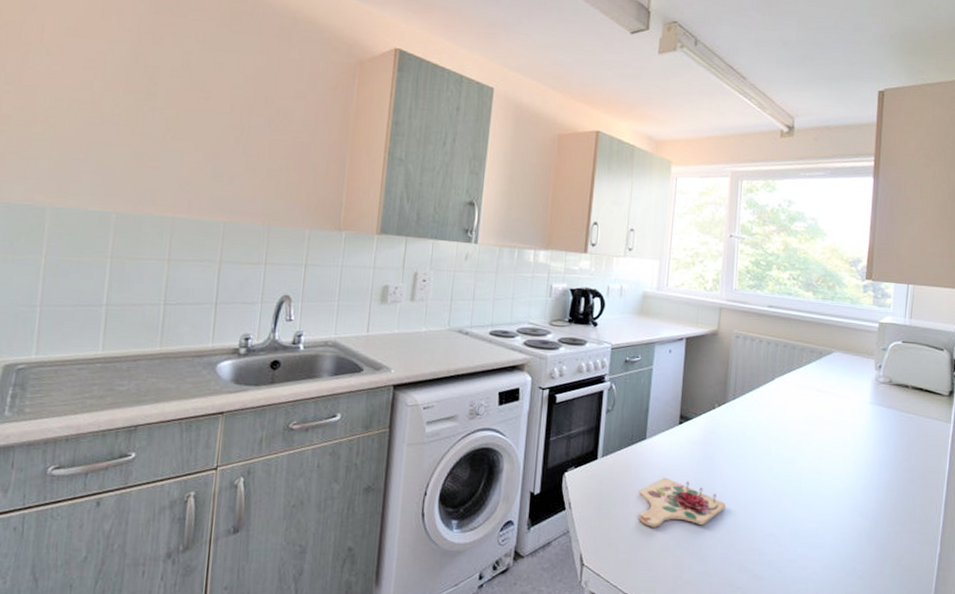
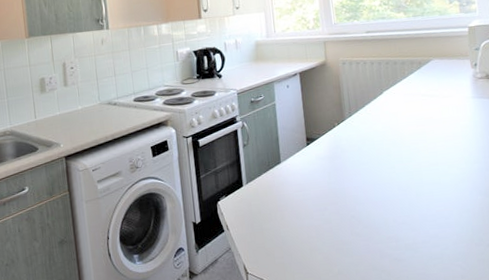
cutting board: present [638,477,726,527] -> none [283,191,360,234]

